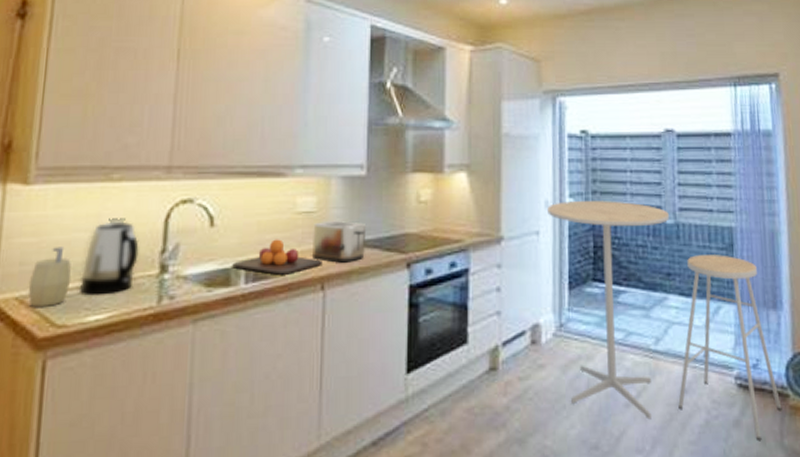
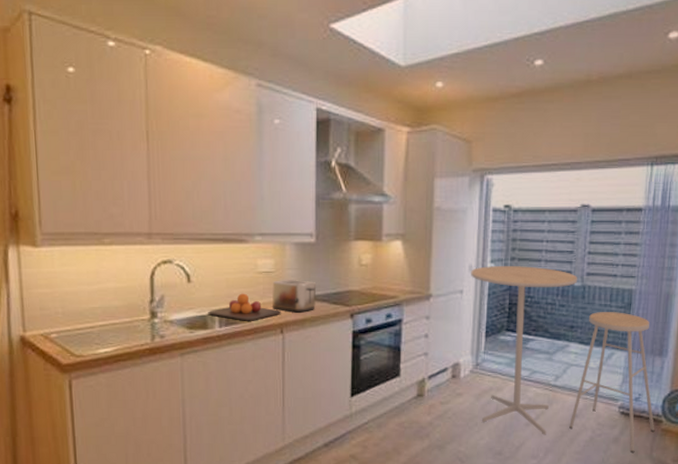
soap dispenser: present [28,247,72,307] -> none [49,296,82,341]
kettle: present [80,221,139,294] -> none [89,277,133,333]

